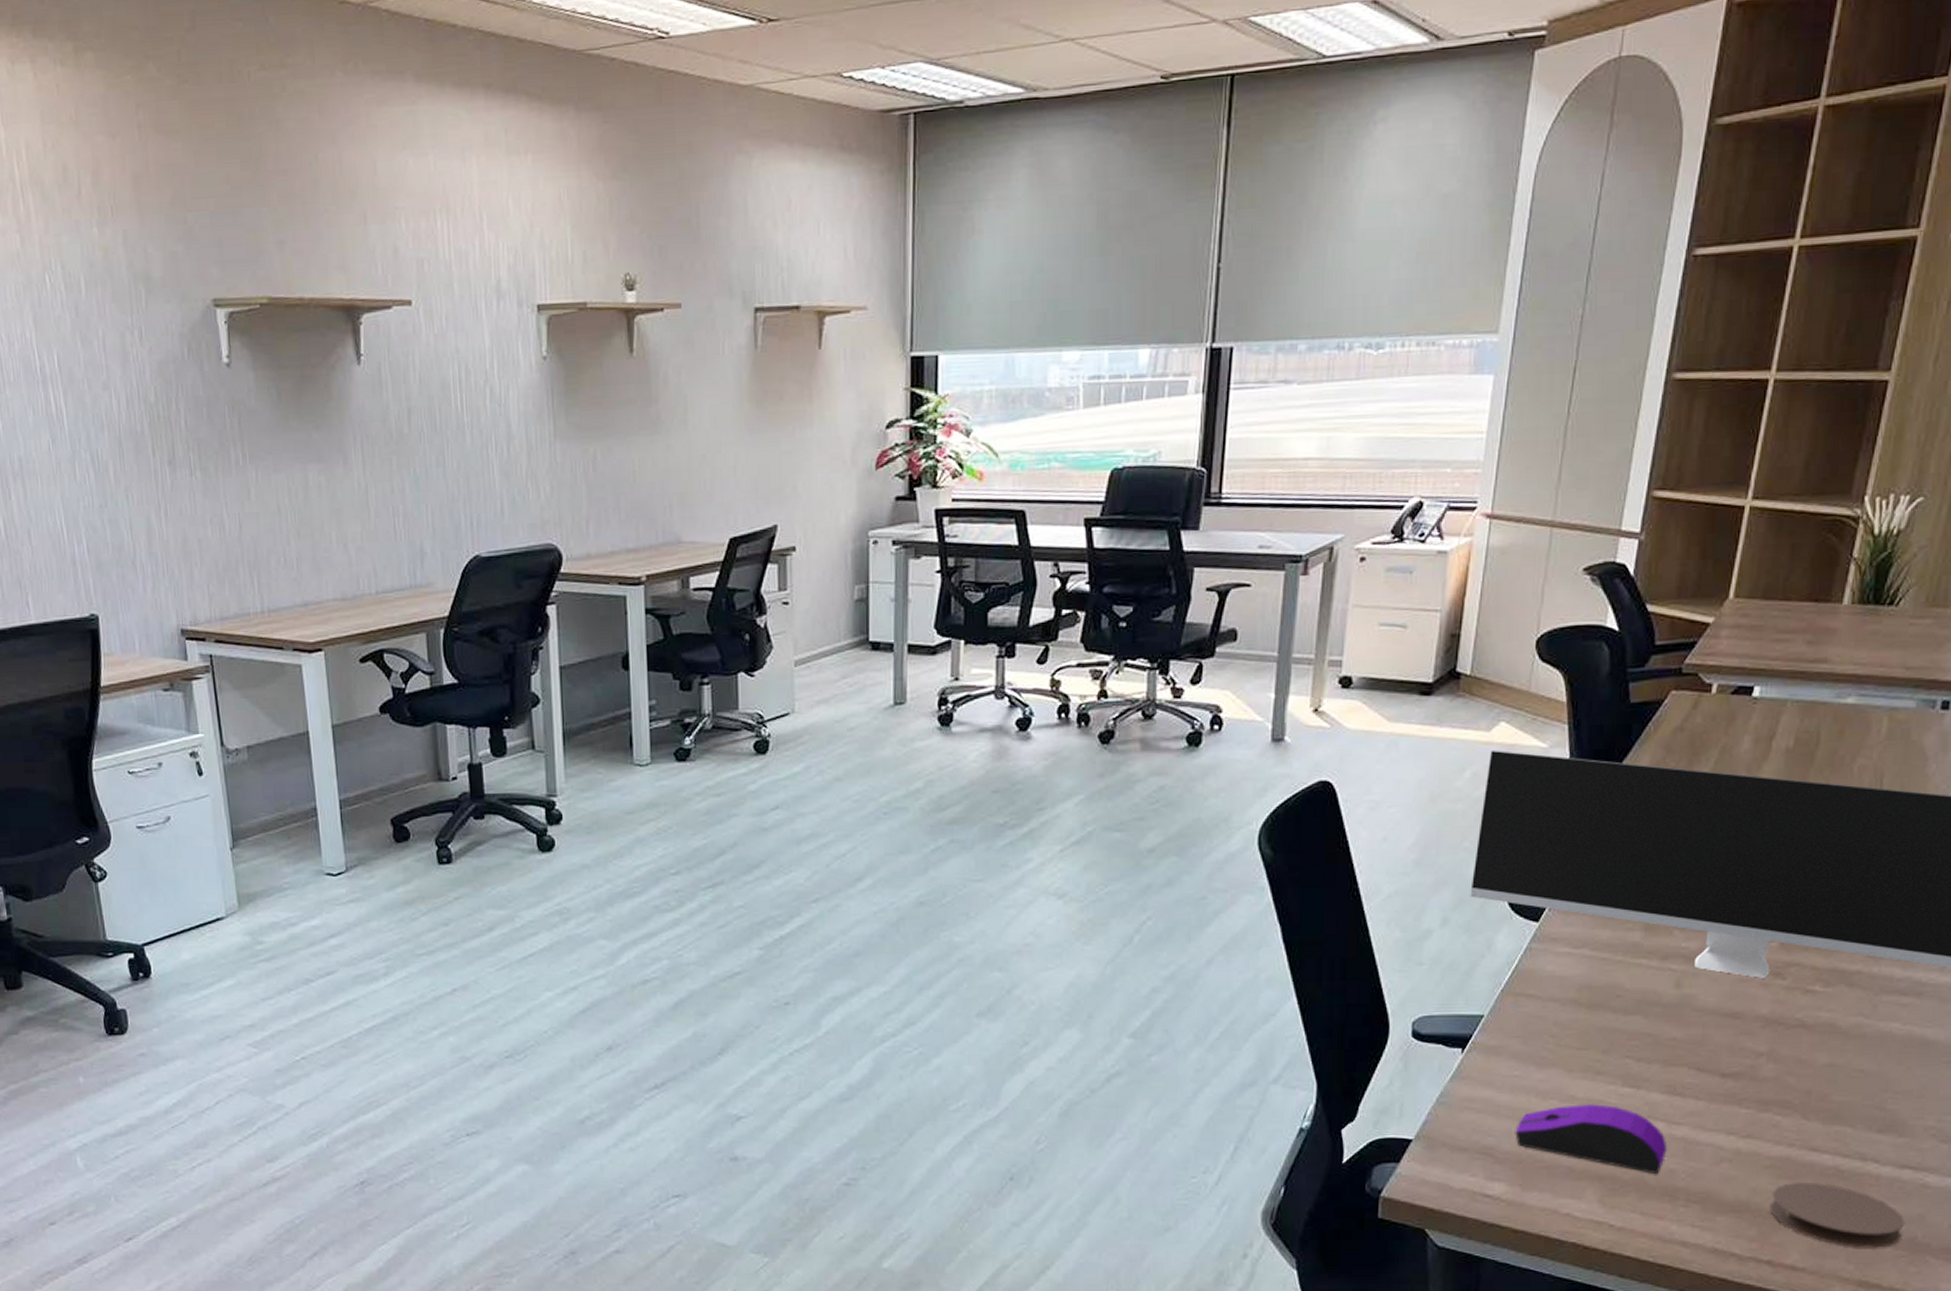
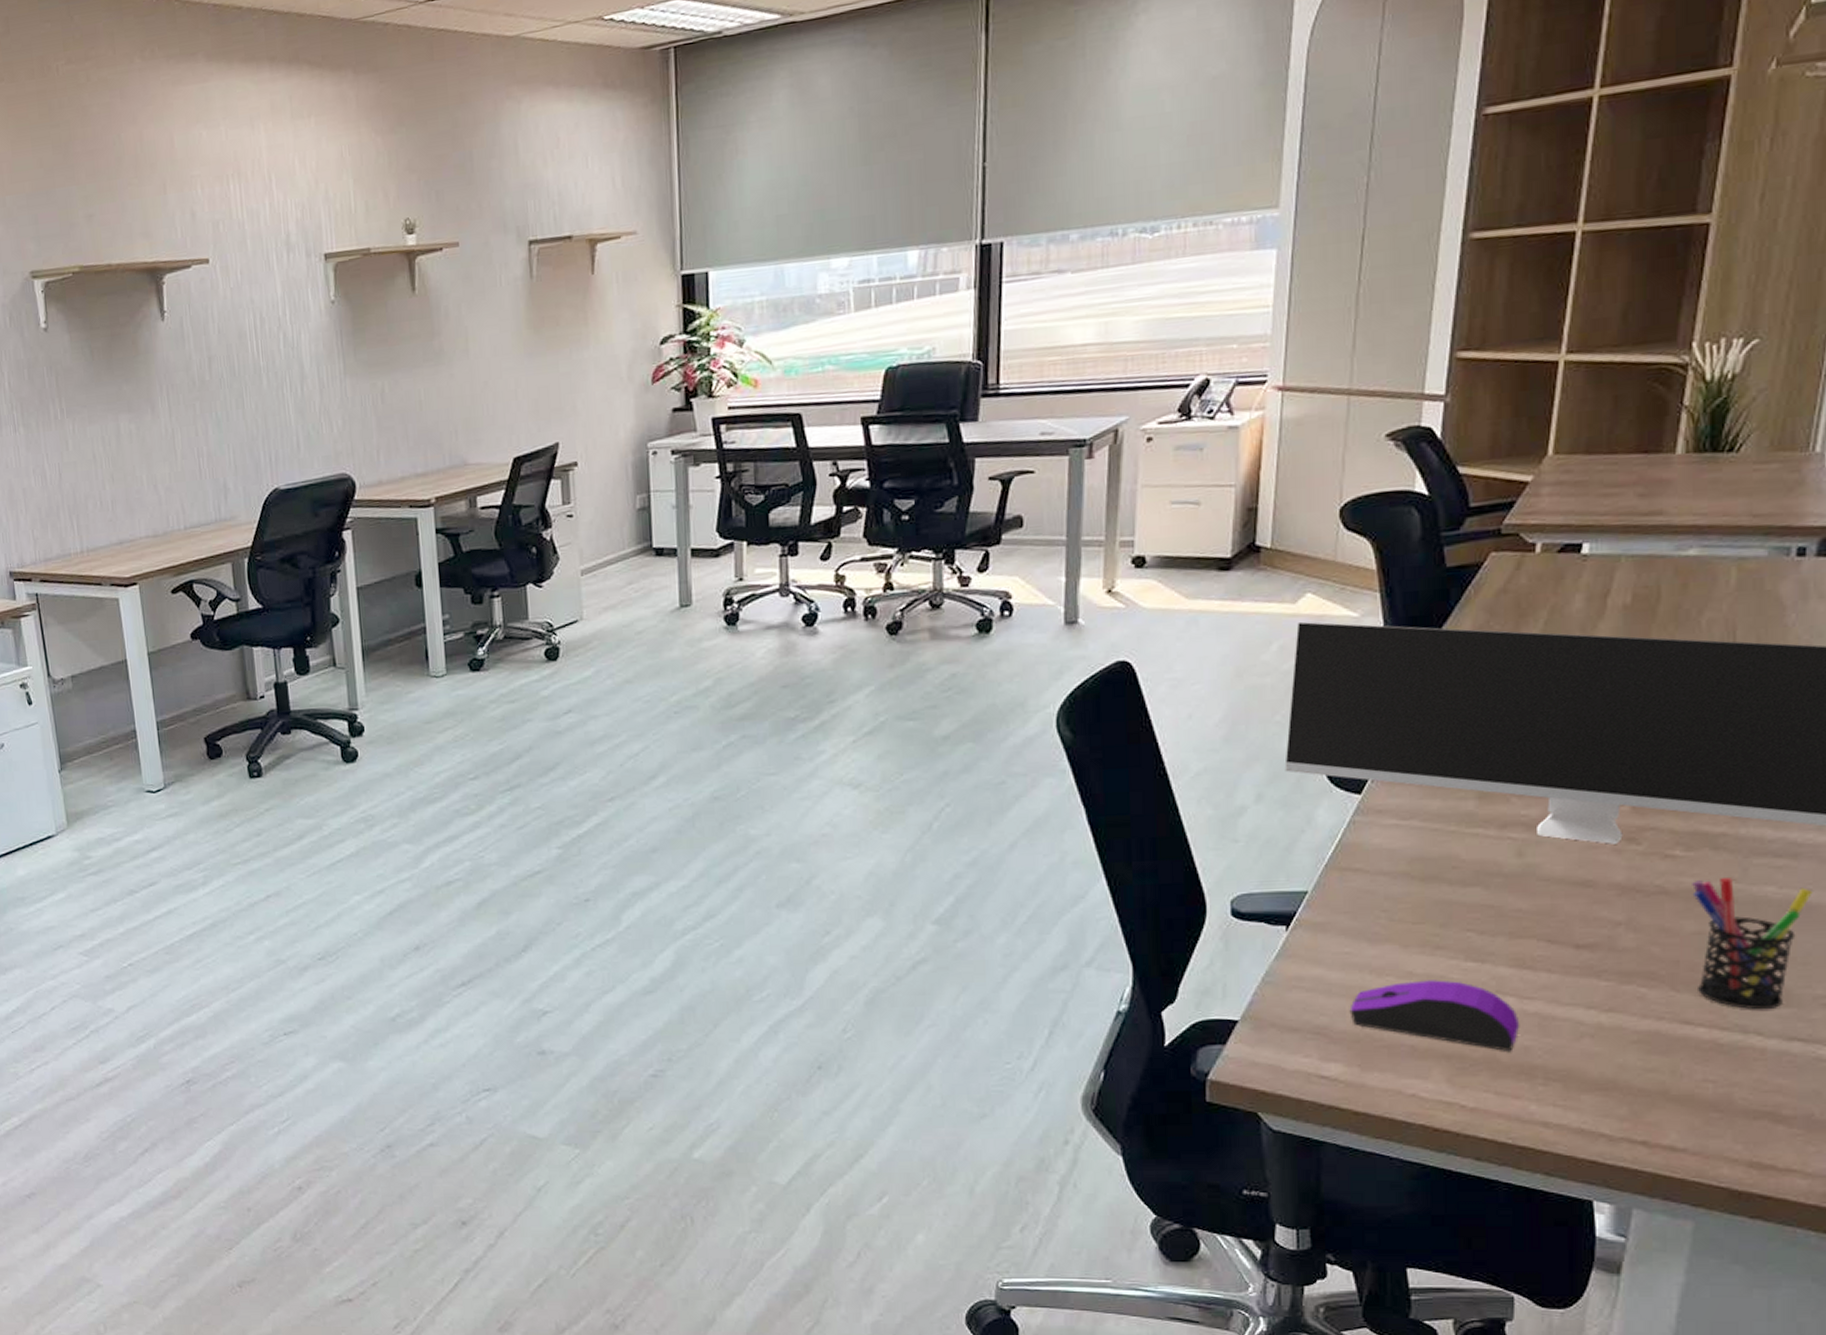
coaster: present [1770,1183,1905,1249] -> none [1641,1058,1799,1128]
pen holder: none [1826,1014,1931,1139] -> present [1692,878,1813,1010]

